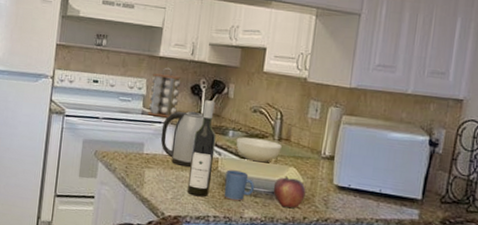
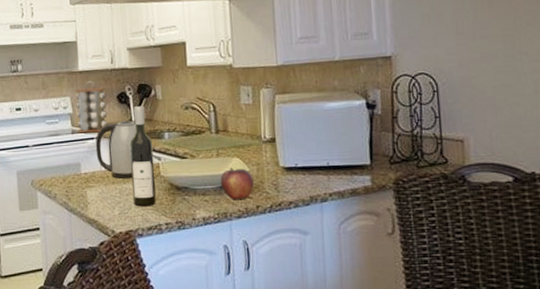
mug: present [224,170,255,201] -> none [169,172,202,204]
bowl: present [236,137,283,163] -> none [173,135,222,160]

